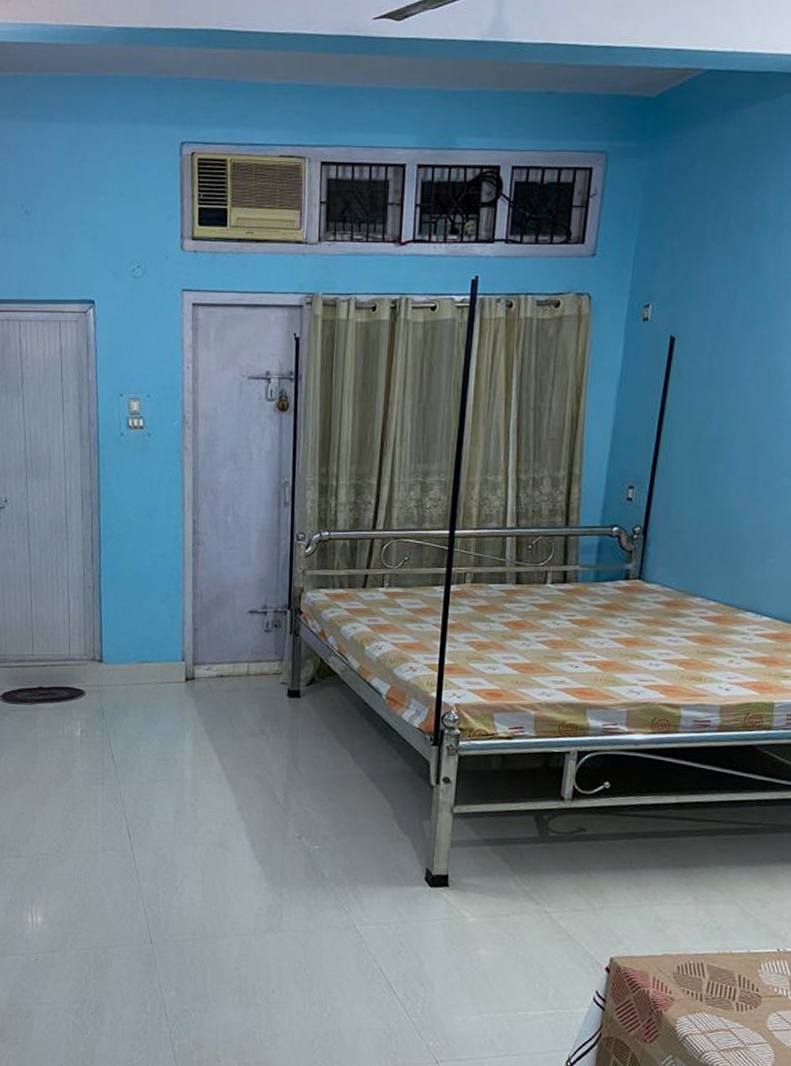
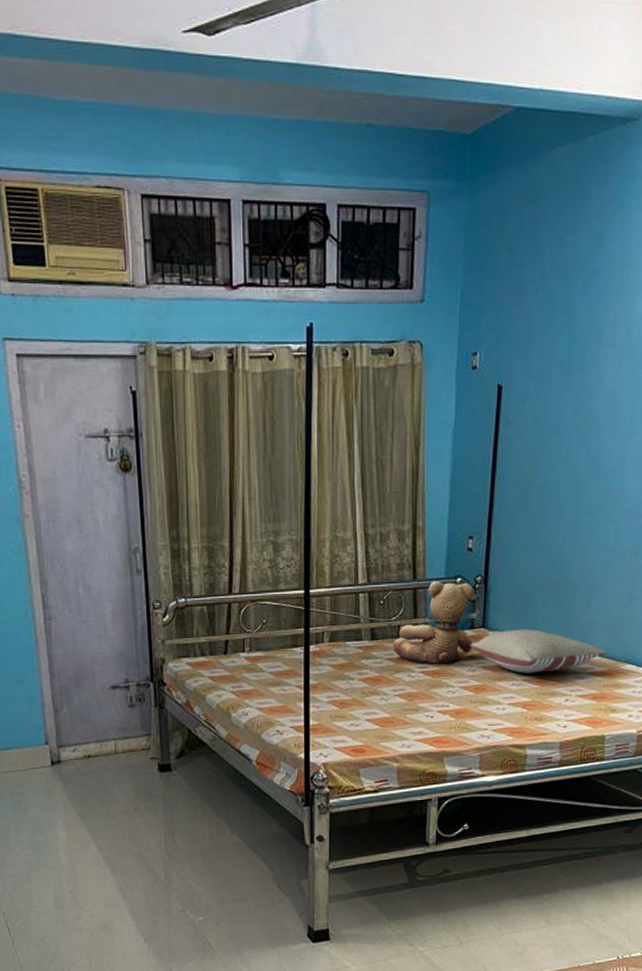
teddy bear: none [538,528,632,614] -> present [393,580,474,664]
pillow: none [623,583,782,631] -> present [470,629,608,673]

